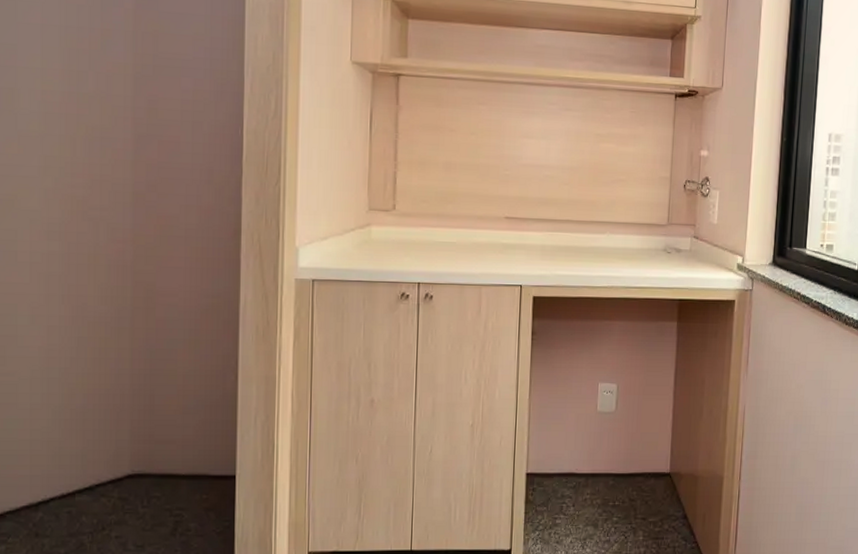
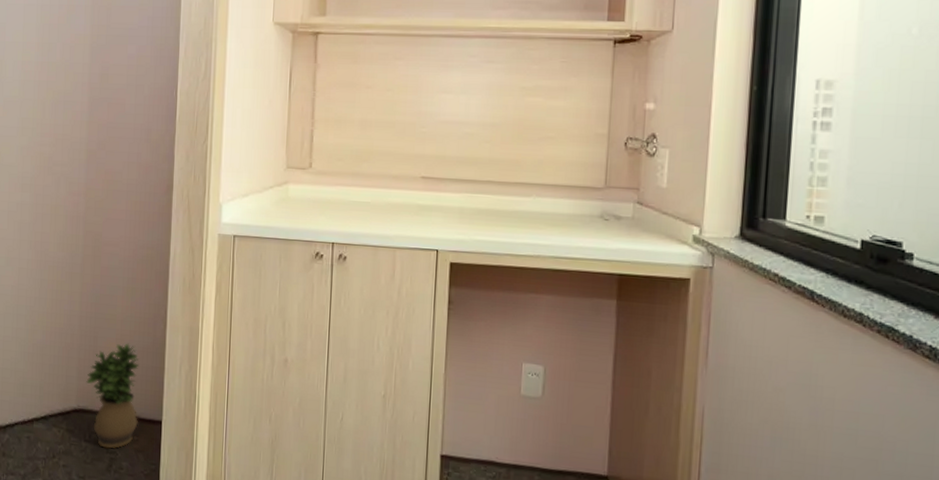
potted plant: none [142,398,207,512] -> present [86,343,140,449]

